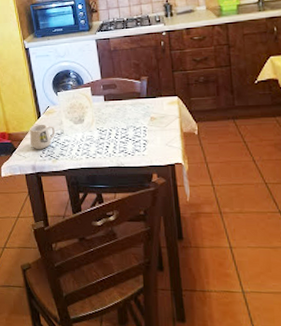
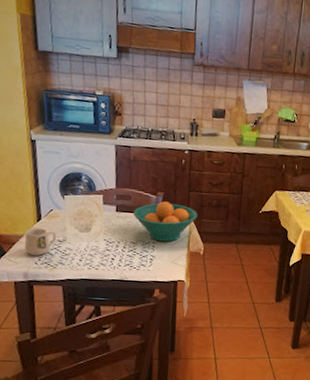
fruit bowl: none [120,85,185,125] -> present [132,201,197,242]

